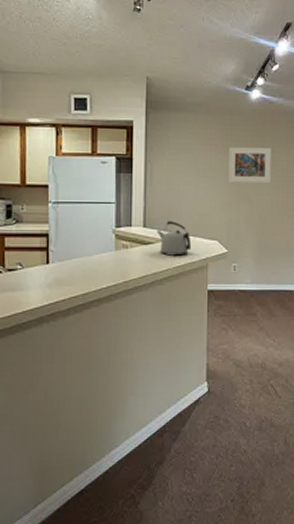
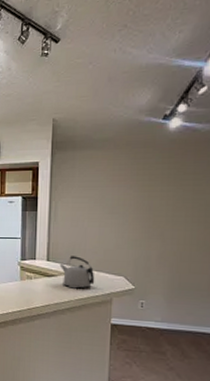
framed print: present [228,147,271,183] -> none [138,181,193,219]

